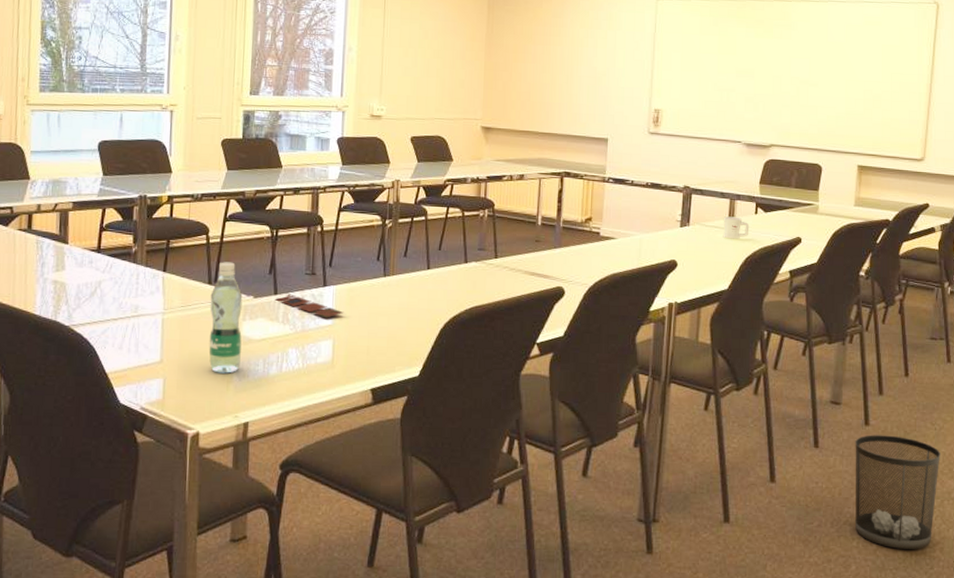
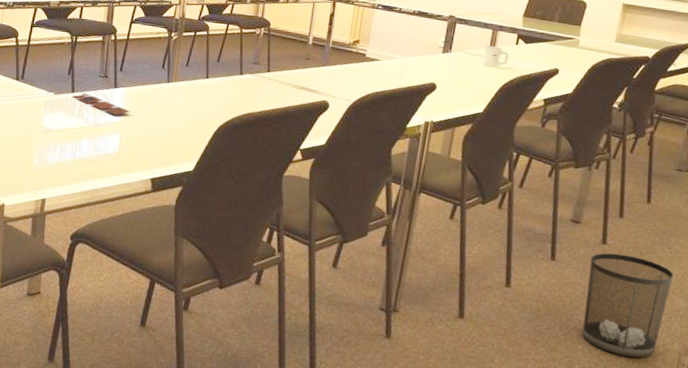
bottle: present [208,262,243,373] -> none [14,62,45,157]

